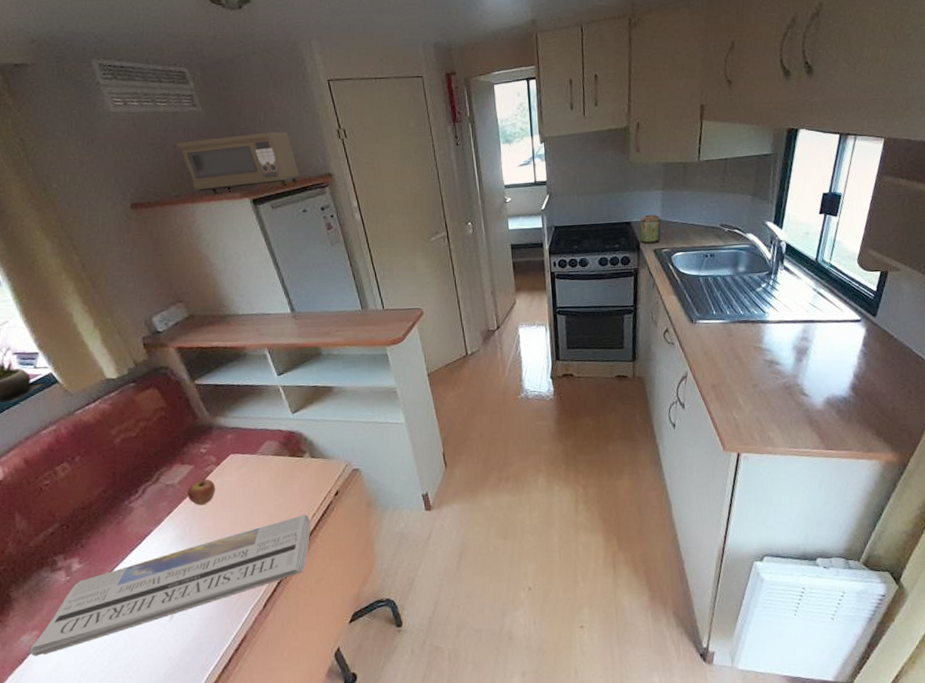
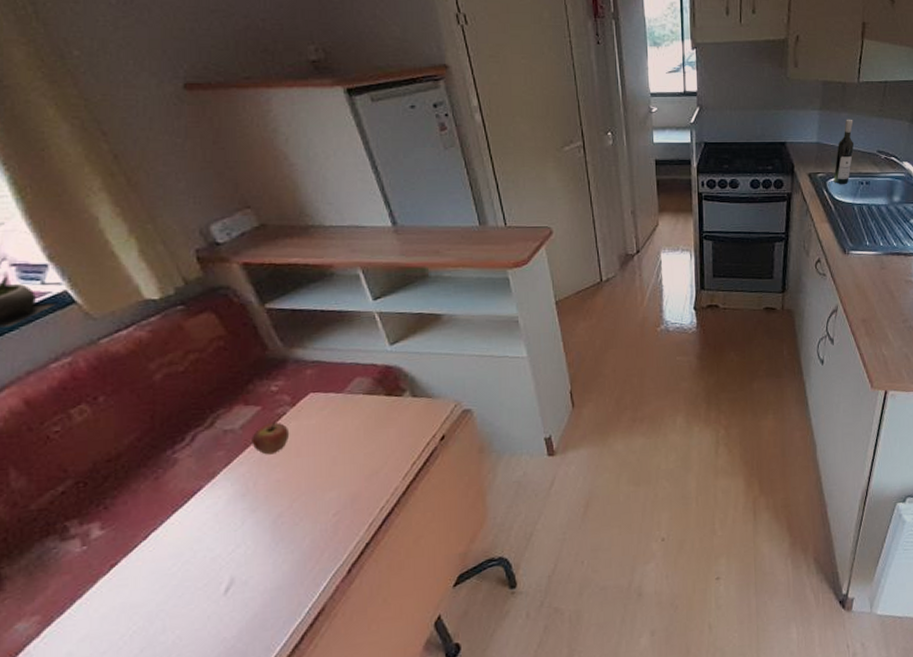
newspaper: present [30,514,311,657] -> none [28,463,410,648]
microwave: present [177,132,301,194] -> none [249,9,409,79]
canister: present [639,214,662,245] -> none [793,135,818,168]
bottle: none [678,196,698,258] -> present [833,119,855,184]

